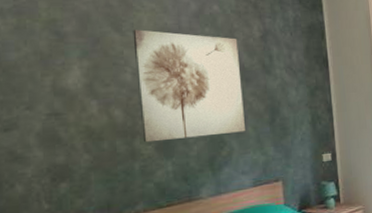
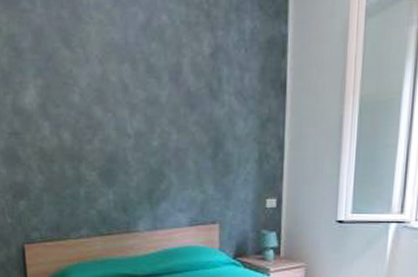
wall art: present [133,29,245,143] -> none [81,45,186,169]

